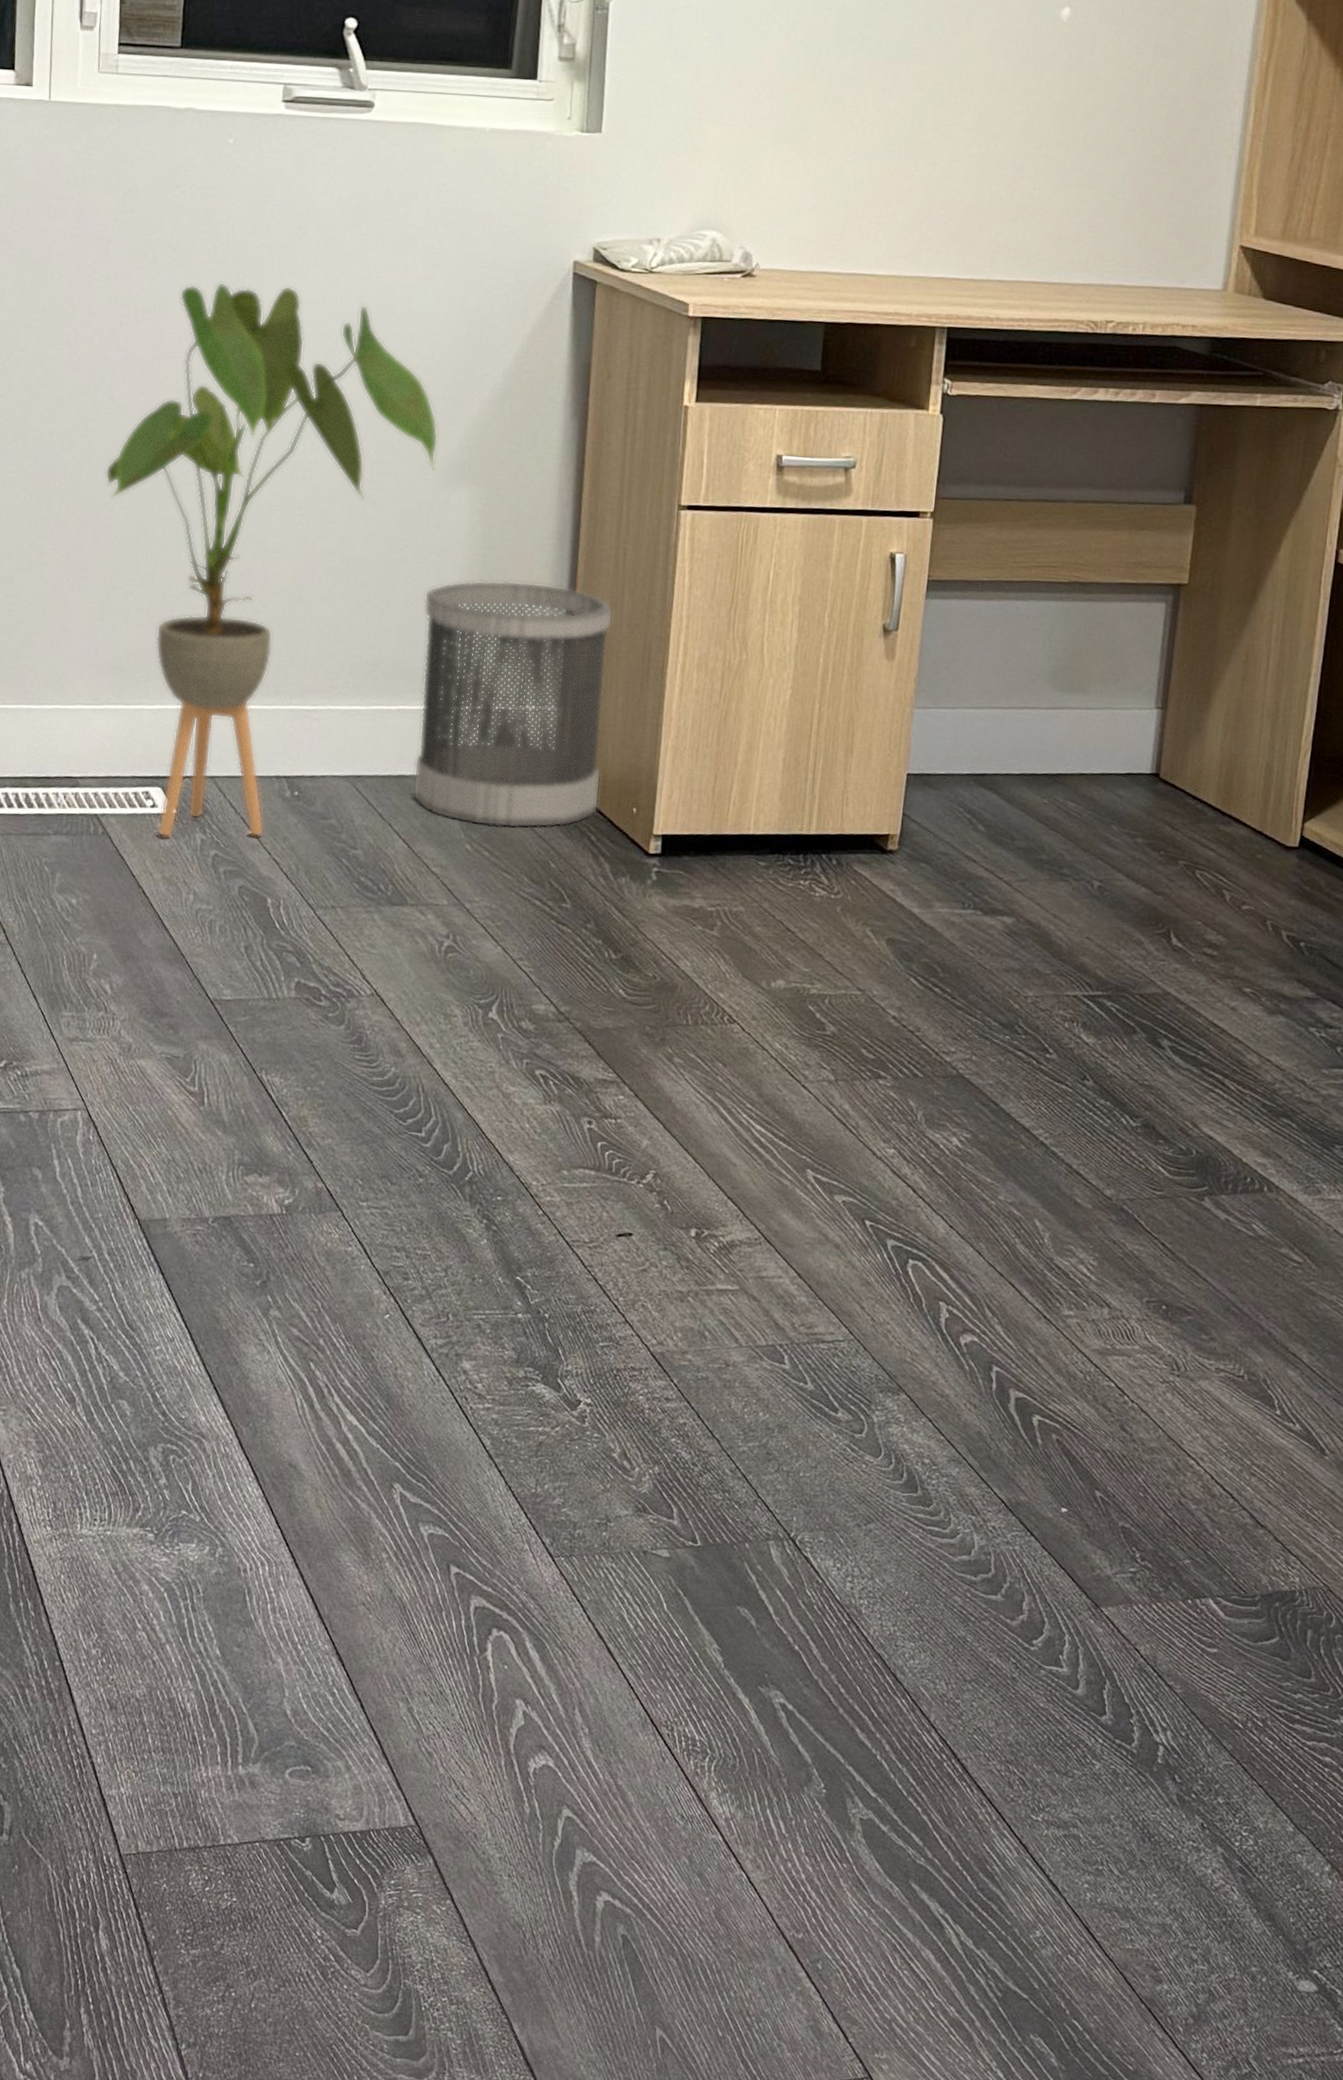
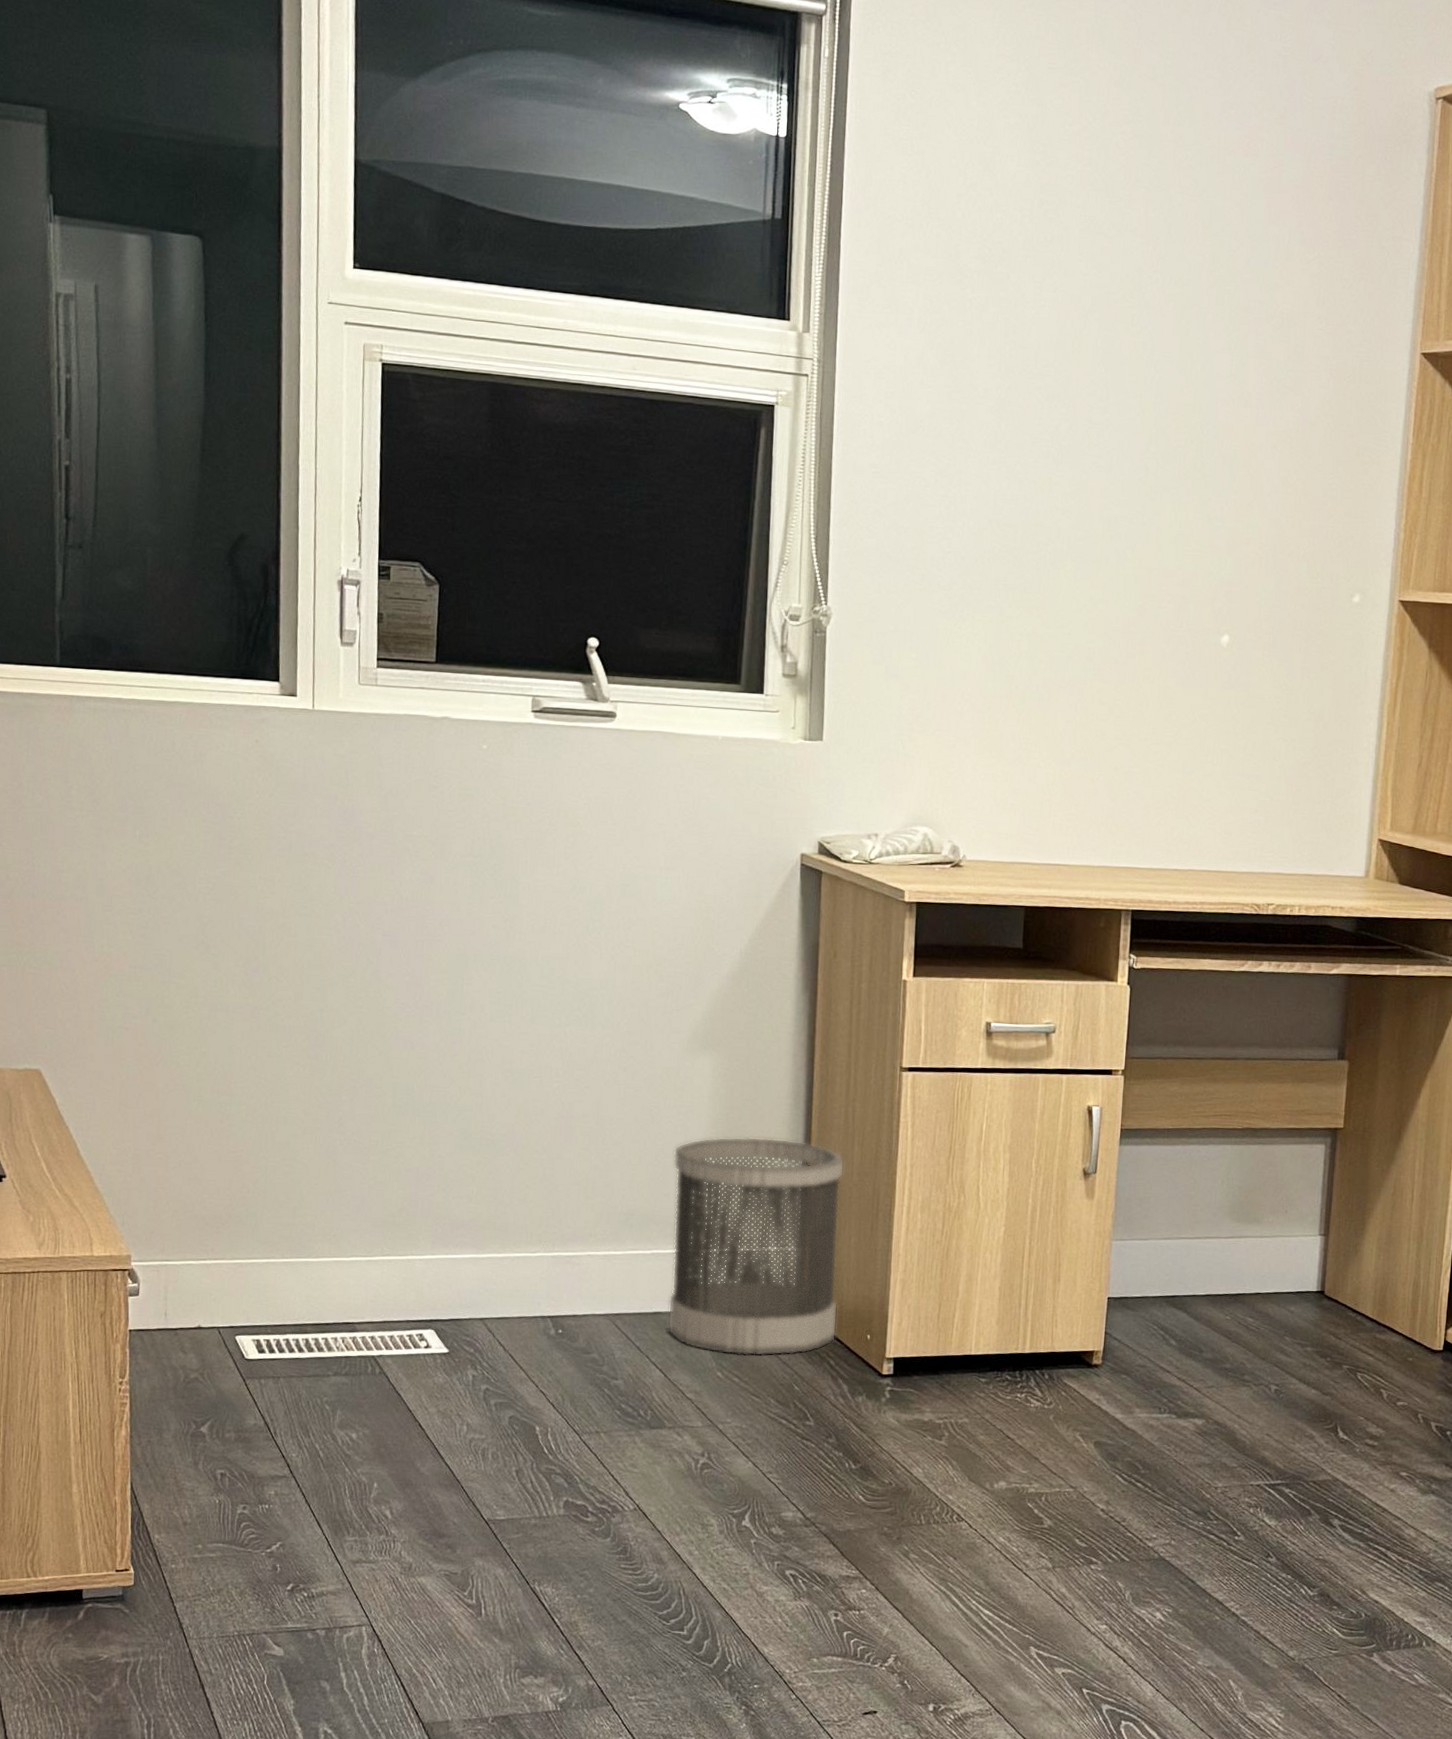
house plant: present [105,282,439,838] -> none [374,873,683,1375]

